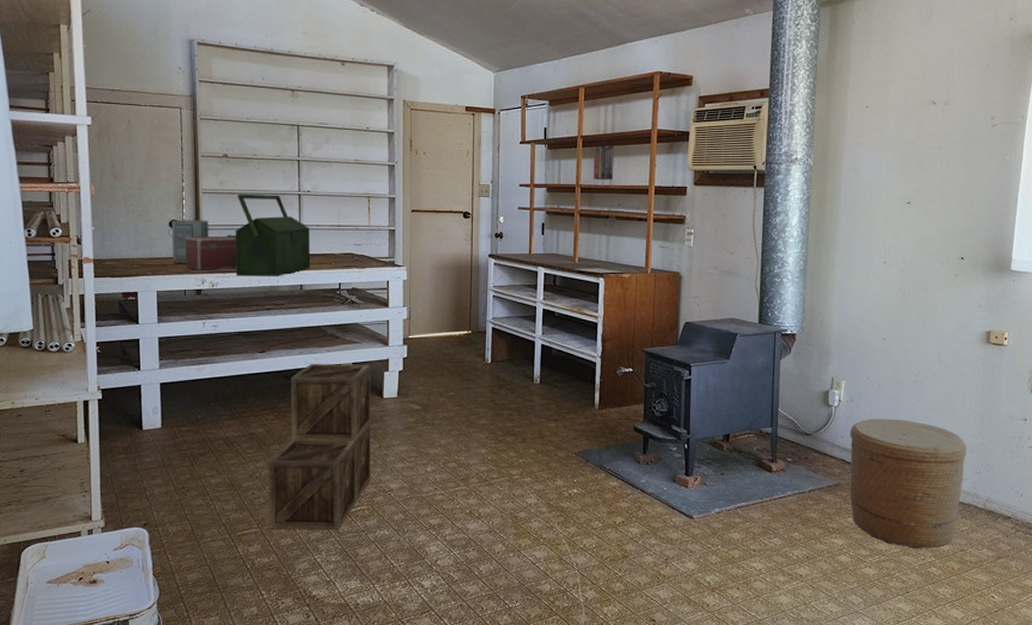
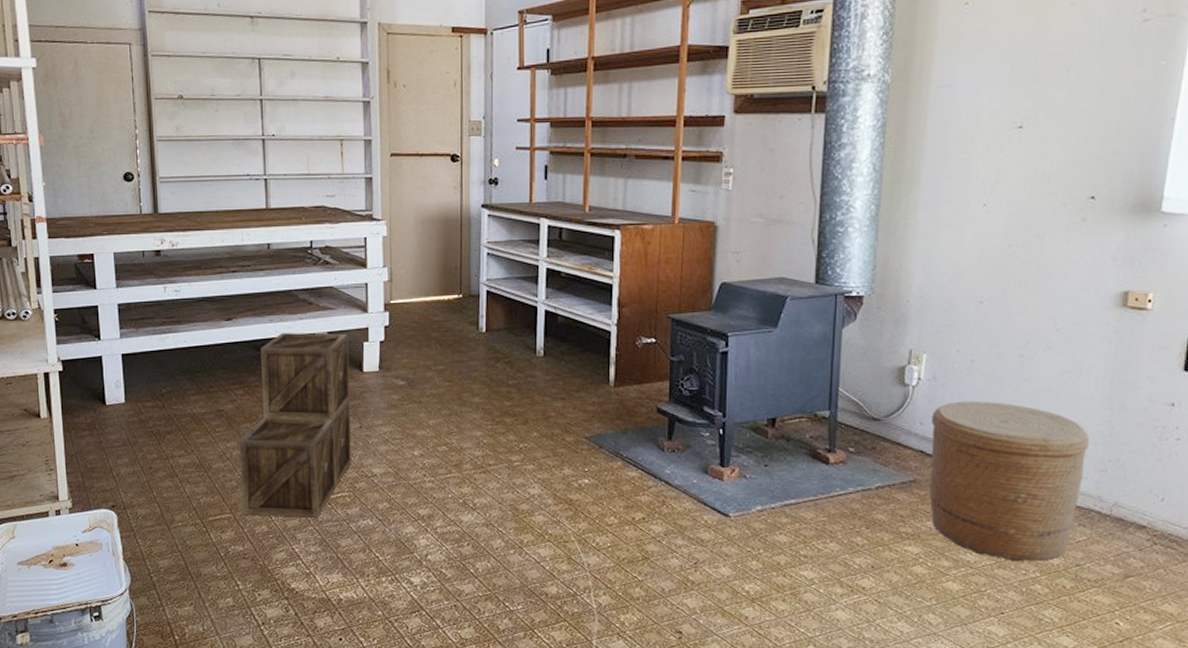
paint can: present [168,220,209,264] -> none [122,171,166,222]
toolbox: present [185,234,237,270] -> none [140,187,198,229]
tool box: present [235,193,310,277] -> none [195,140,278,236]
books: present [592,145,614,181] -> none [606,67,633,112]

